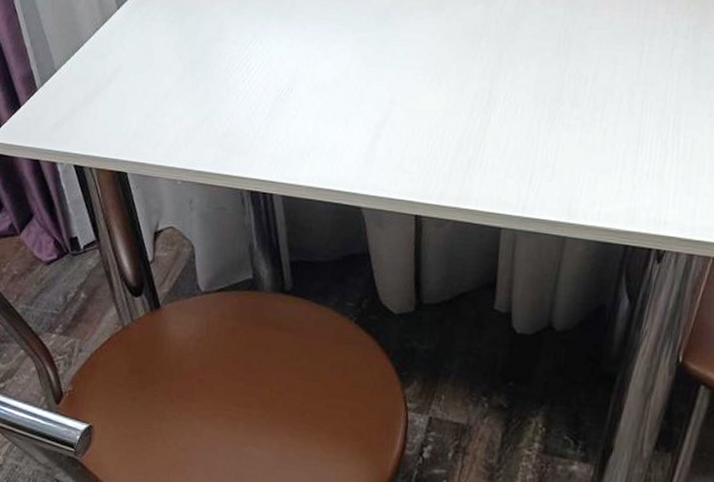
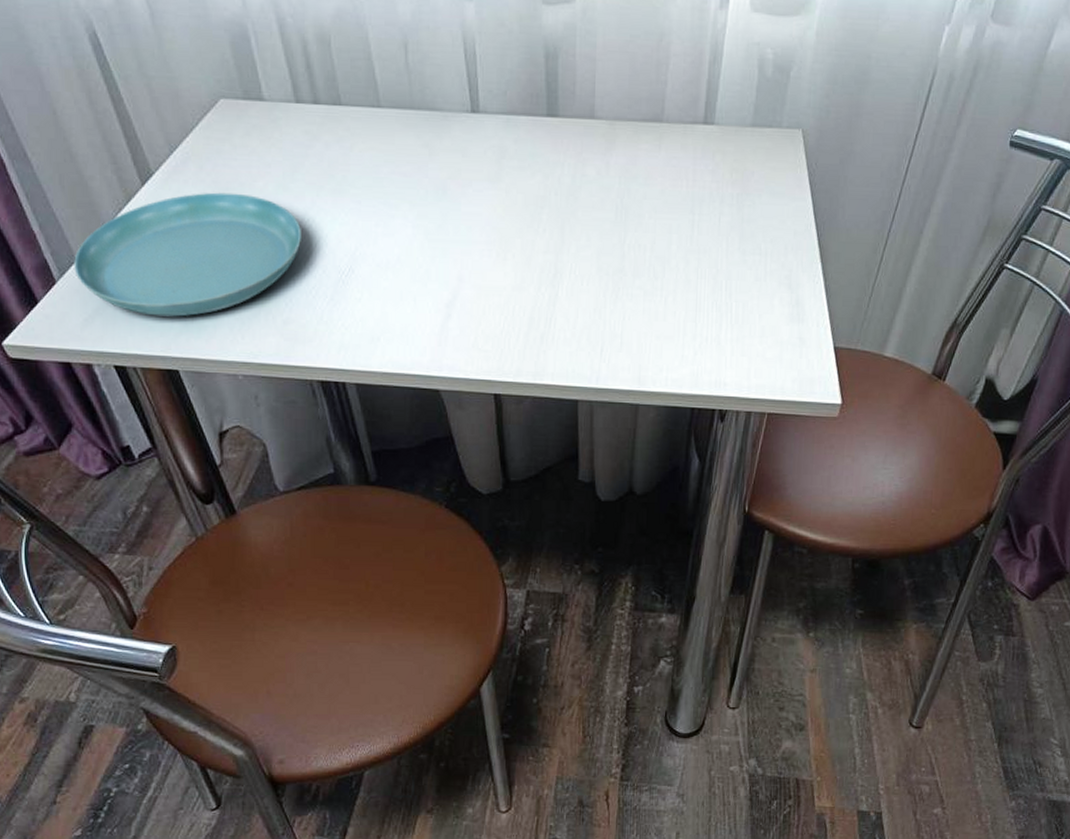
saucer: none [53,16,249,125] -> present [74,192,301,317]

